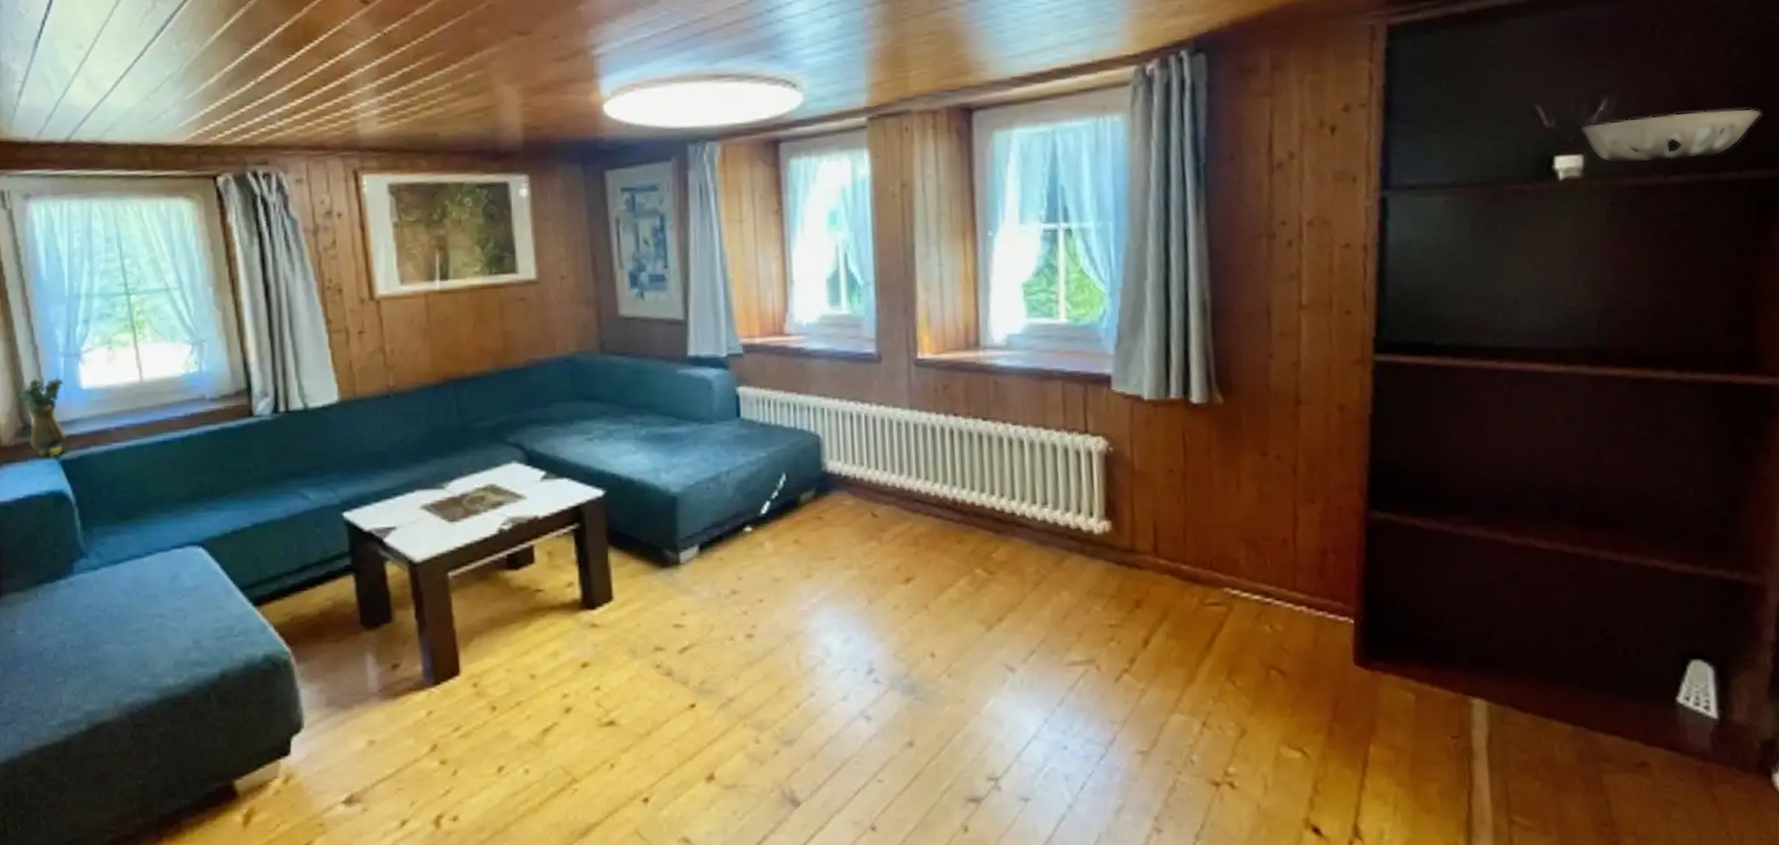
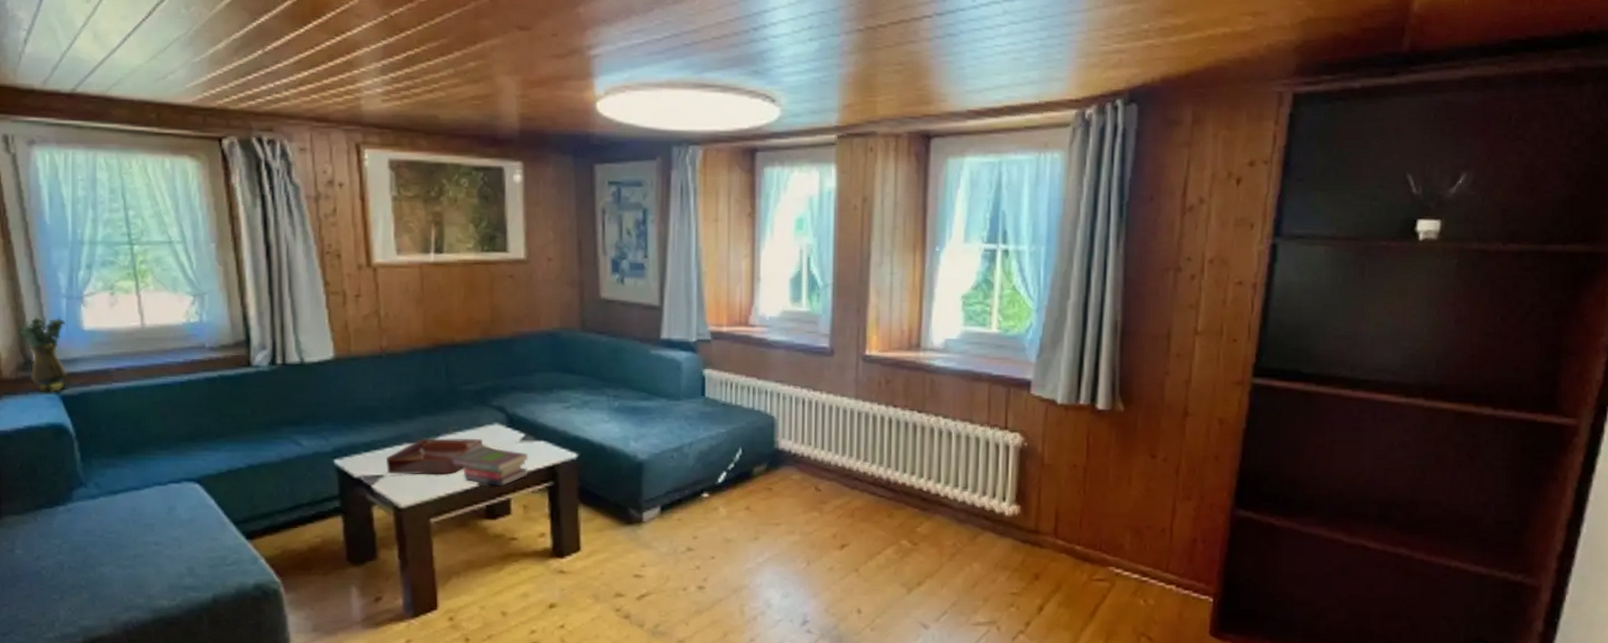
decorative tray: none [397,480,502,525] -> present [385,438,484,475]
books: none [468,488,551,533] -> present [452,446,529,487]
decorative bowl: present [1580,108,1763,164] -> none [1441,191,1588,231]

